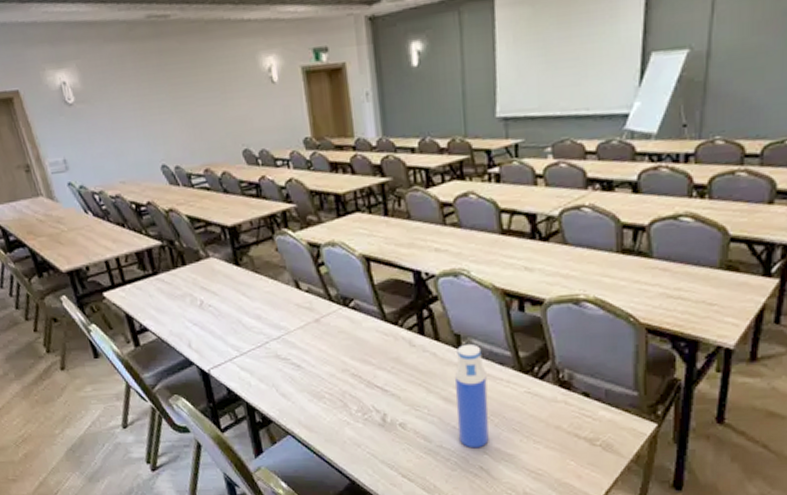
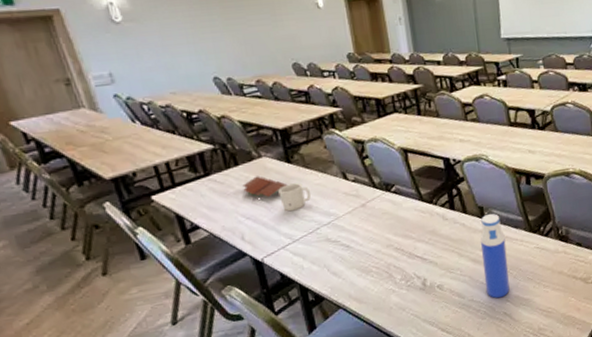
papers: none [190,278,236,304] -> present [242,176,288,198]
mug: none [226,289,261,321] -> present [278,183,312,212]

